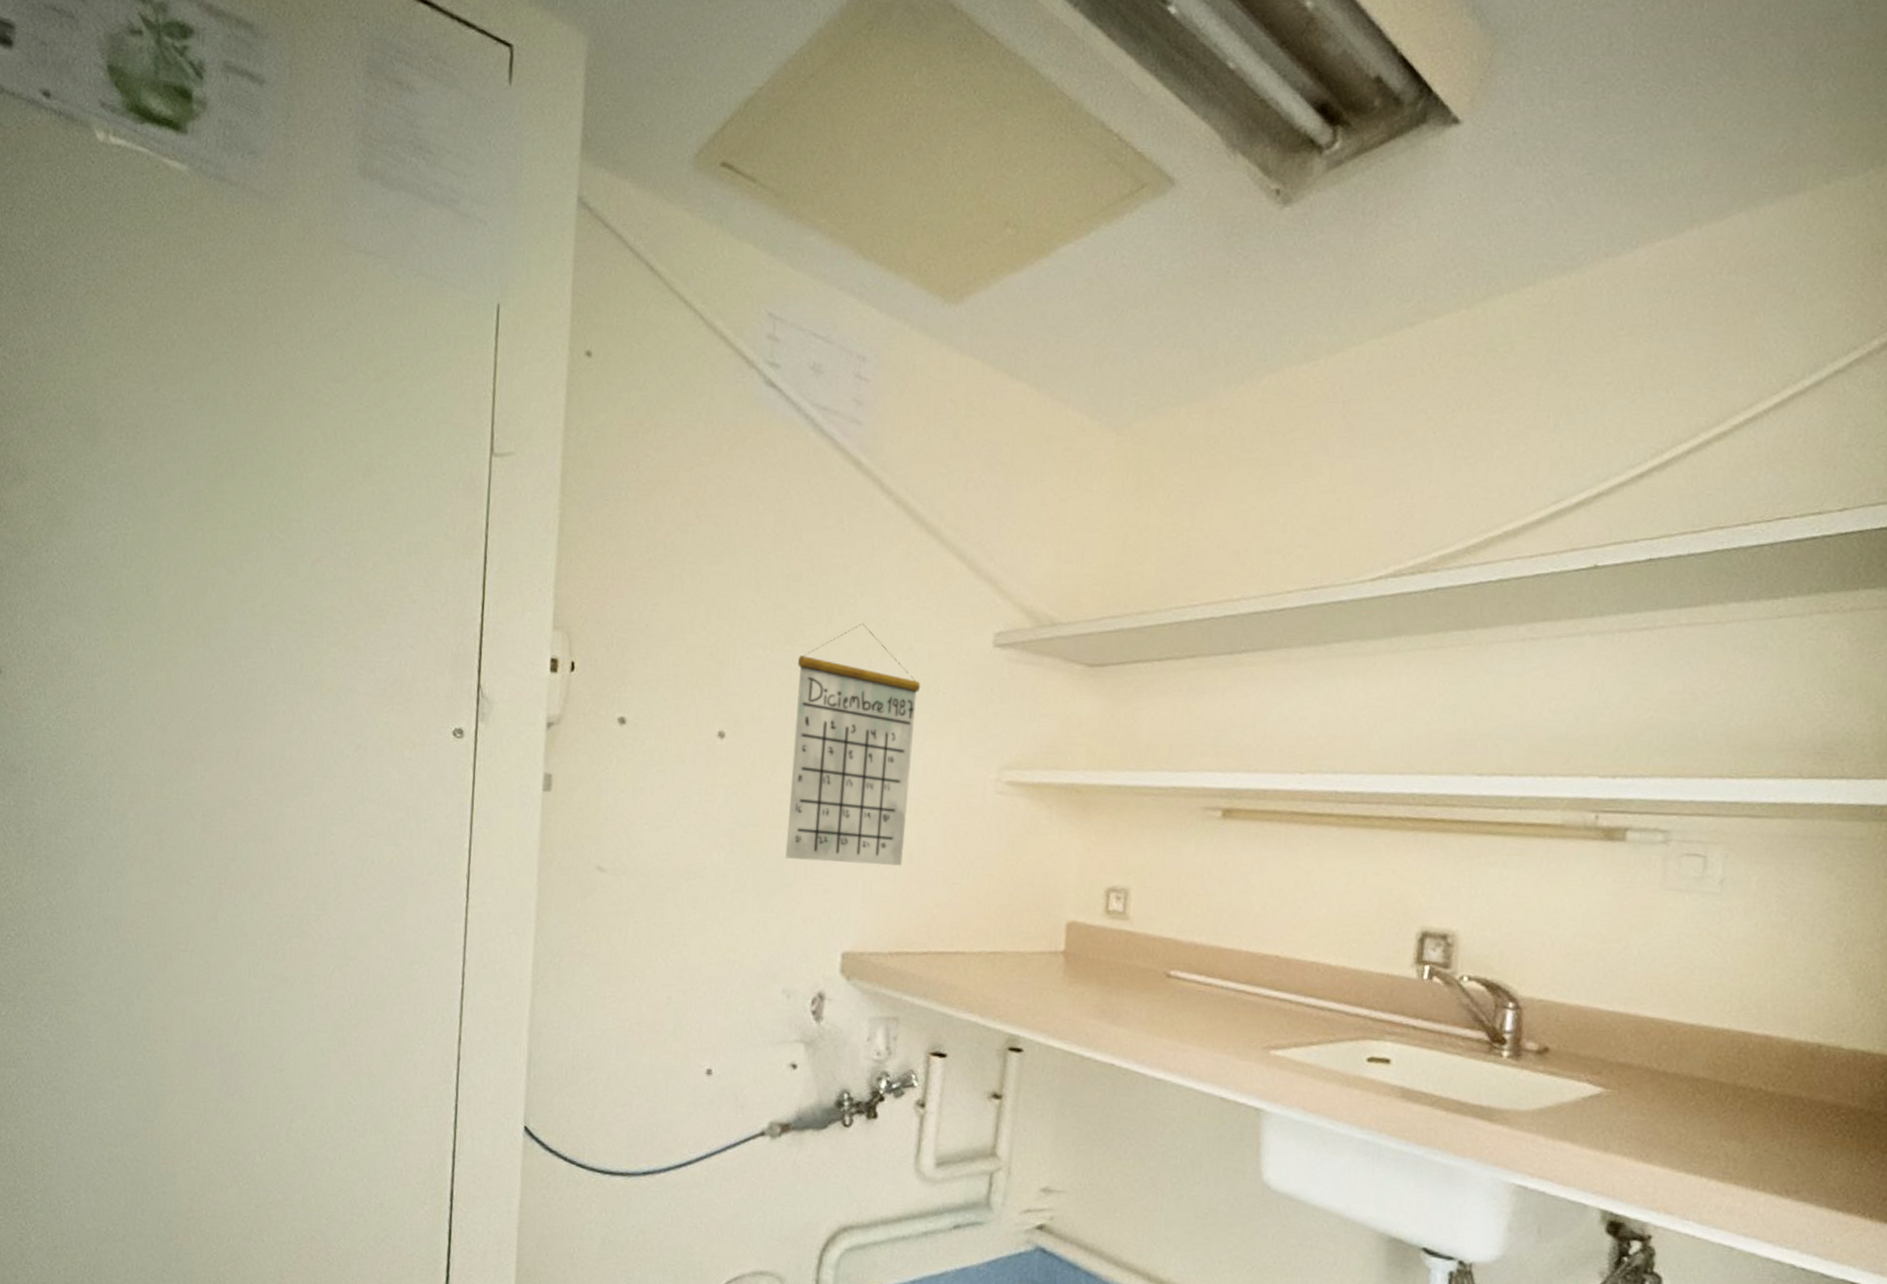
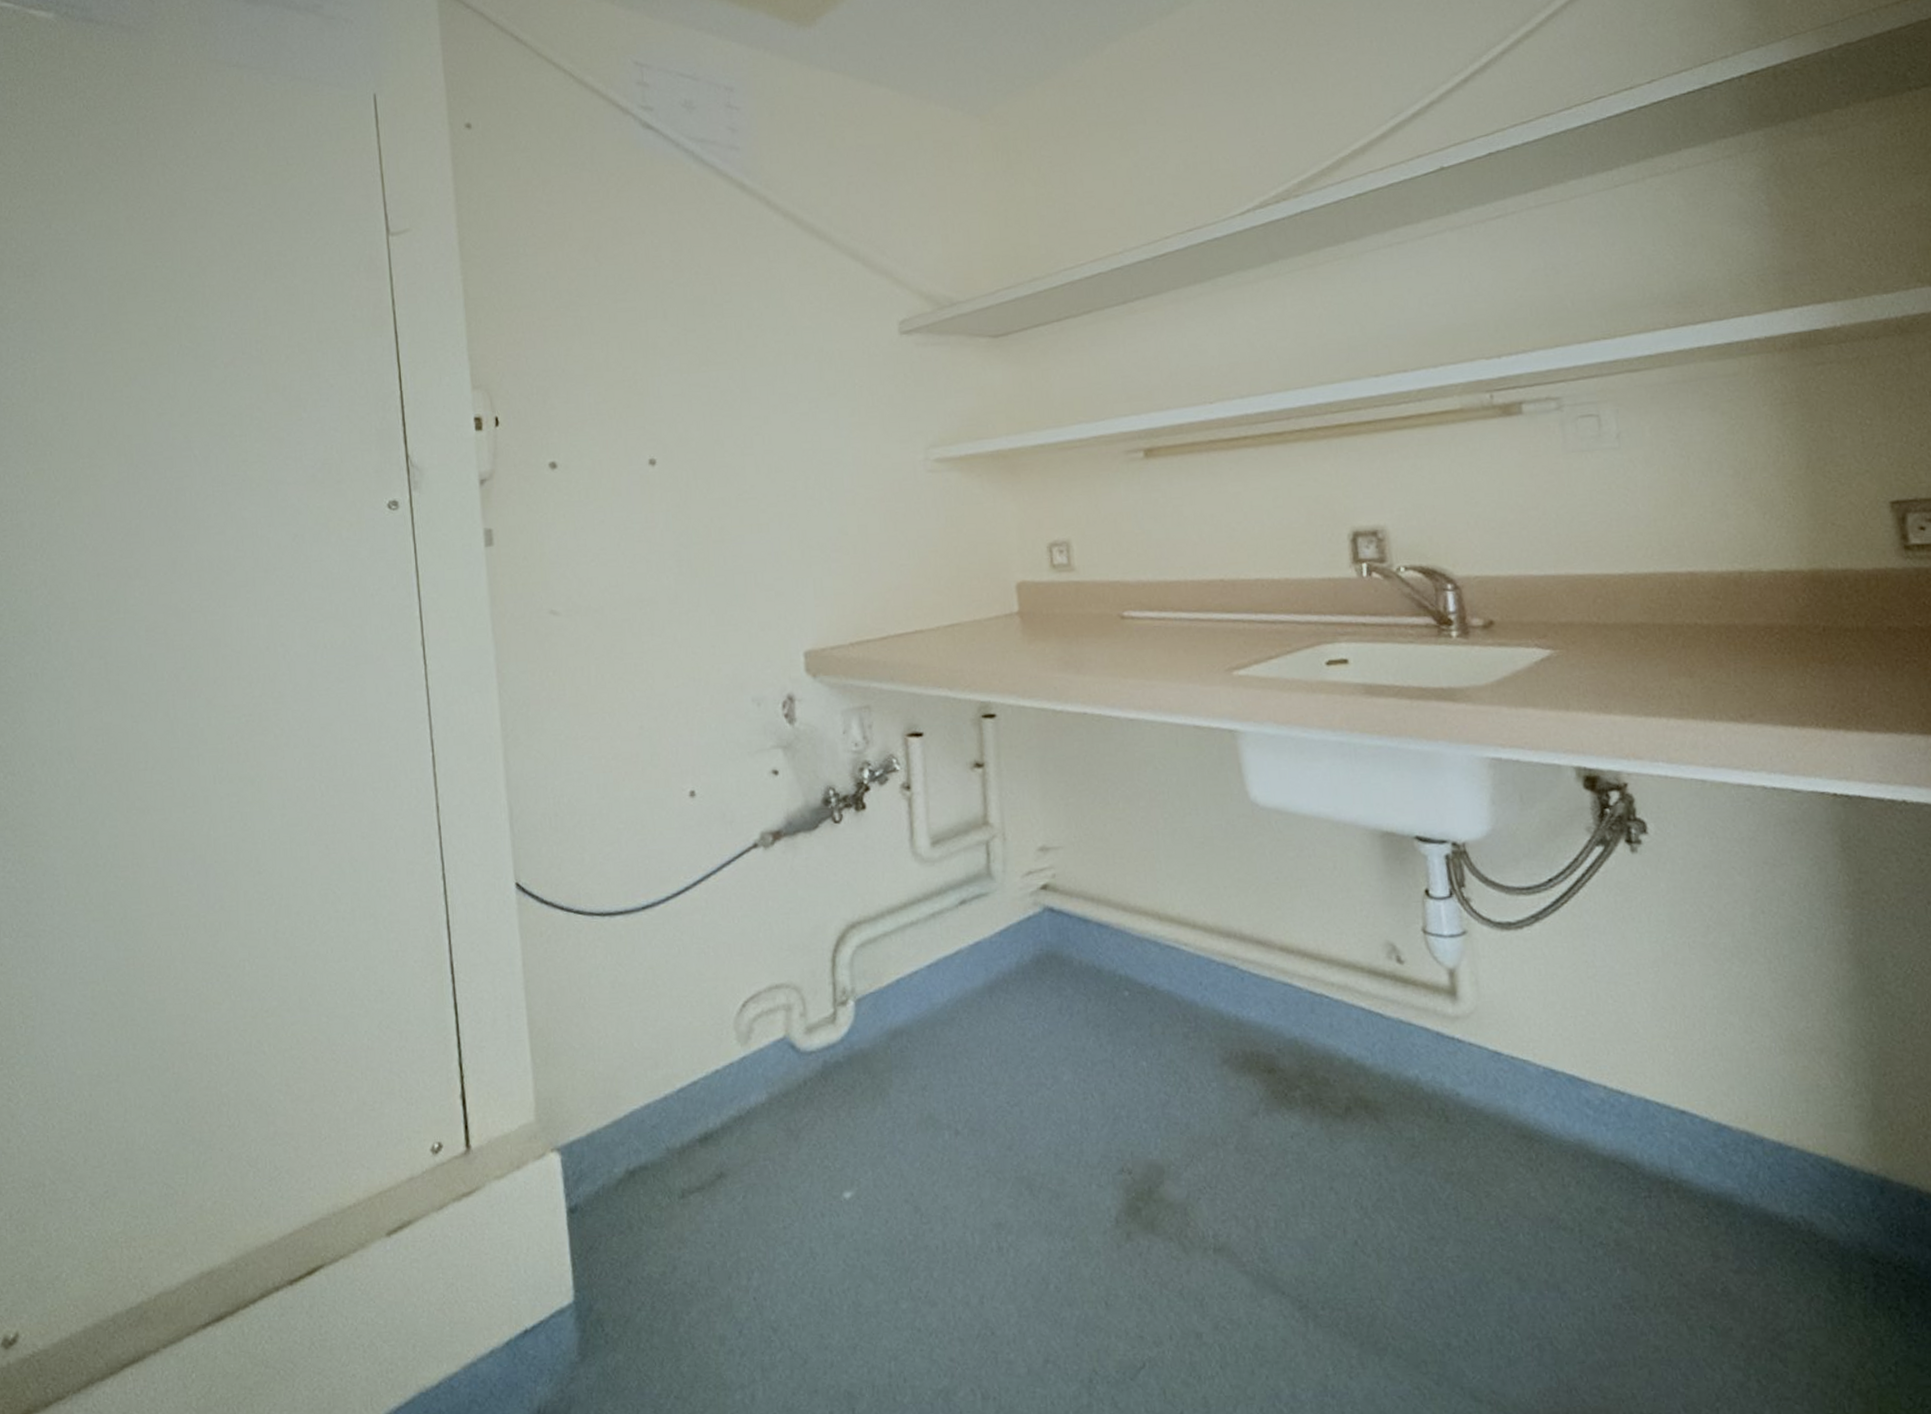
calendar: present [785,623,921,866] -> none [715,334,848,570]

